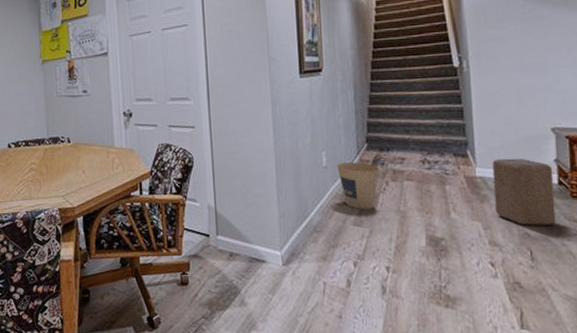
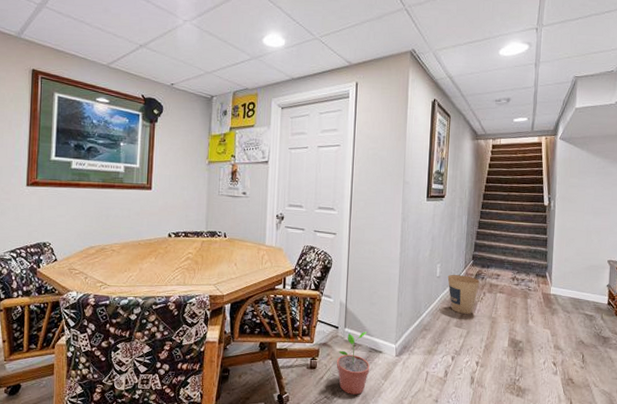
potted plant: none [211,237,253,313] -> present [336,331,370,395]
stool: present [492,158,556,226] -> none [561,281,605,336]

